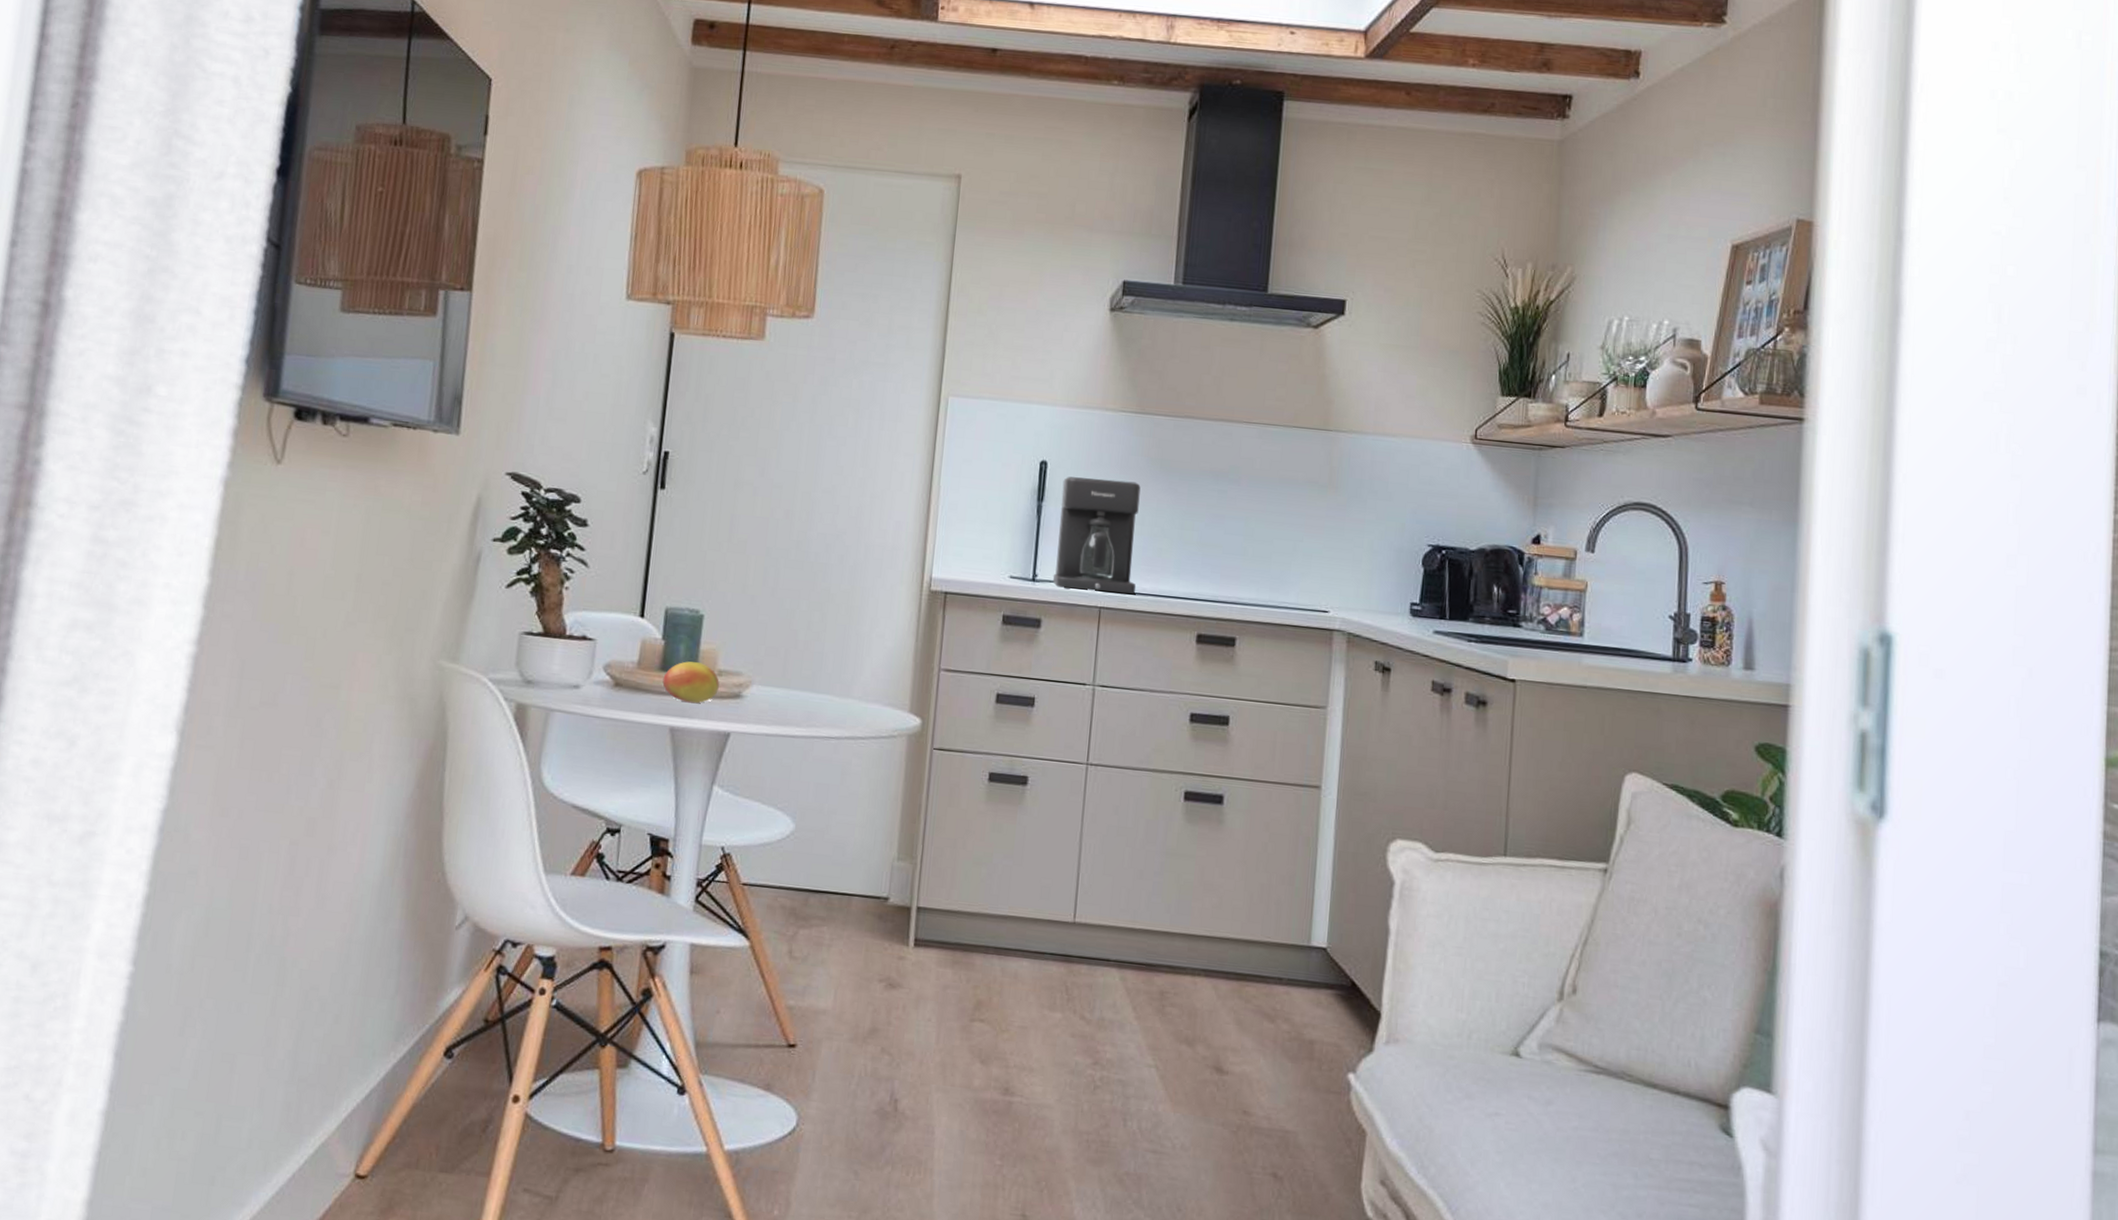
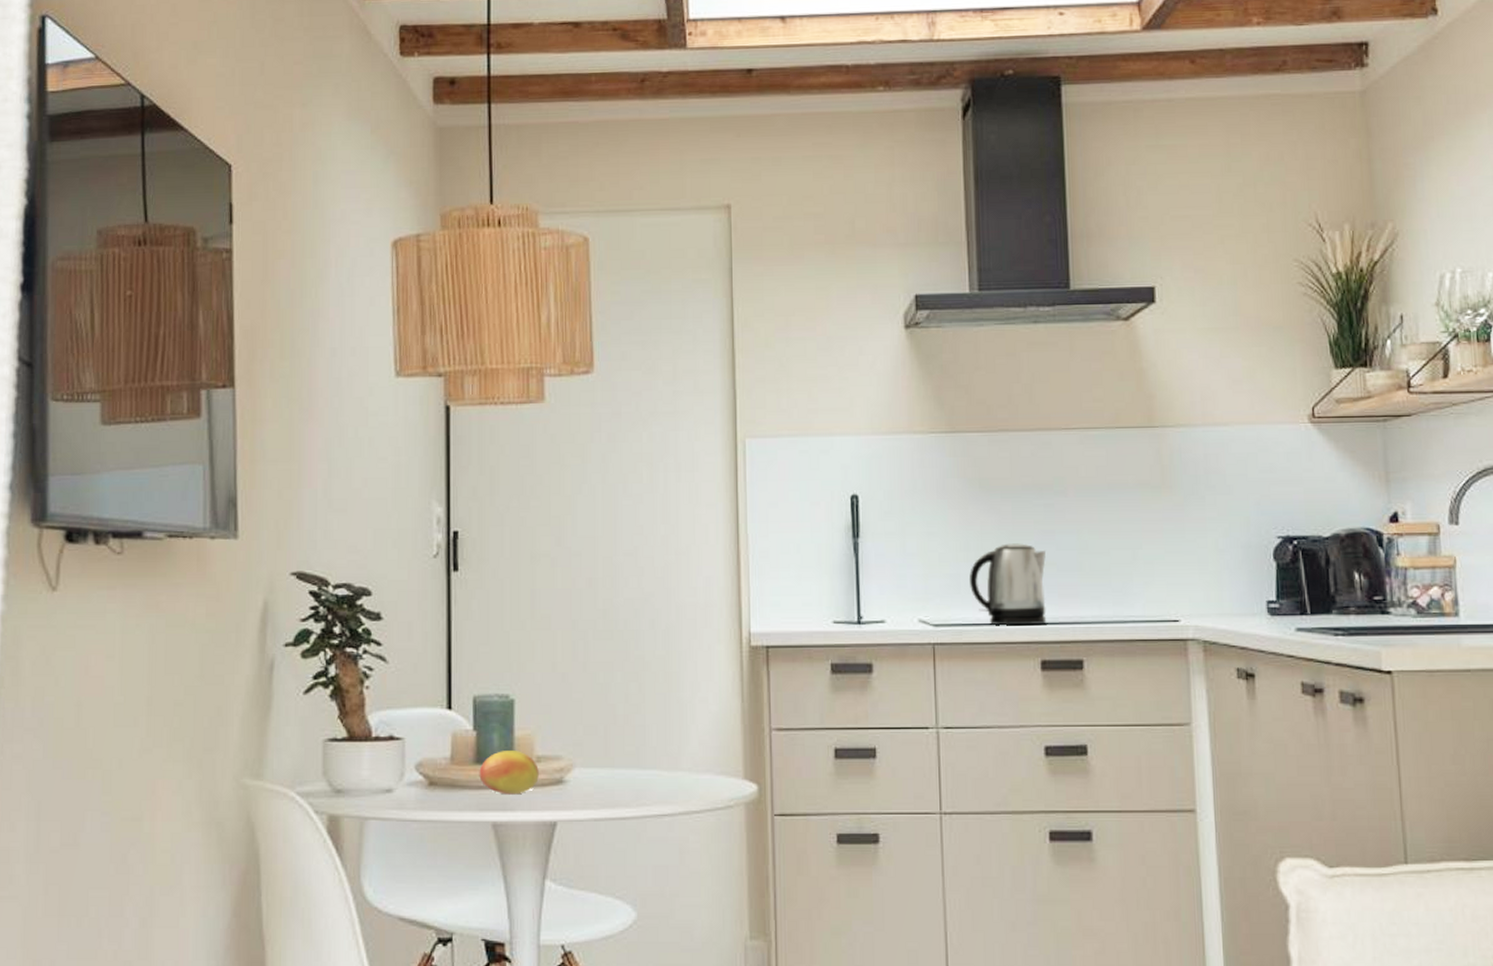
coffee maker: present [1052,476,1141,595] -> none [877,506,969,628]
kettle: none [1140,522,1214,601] -> present [970,543,1047,626]

